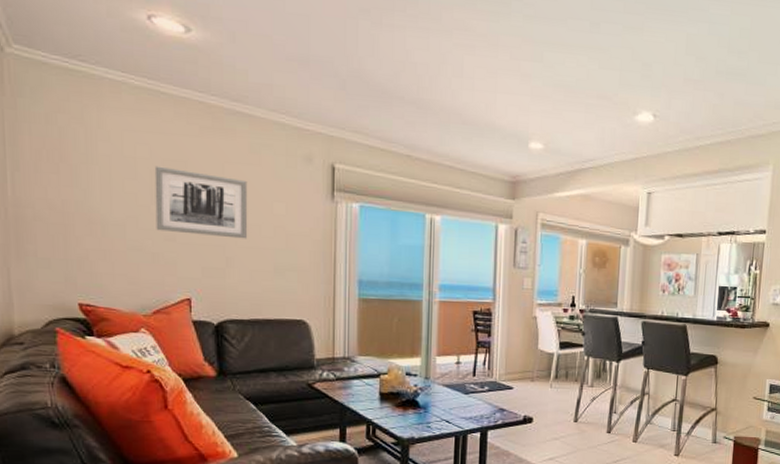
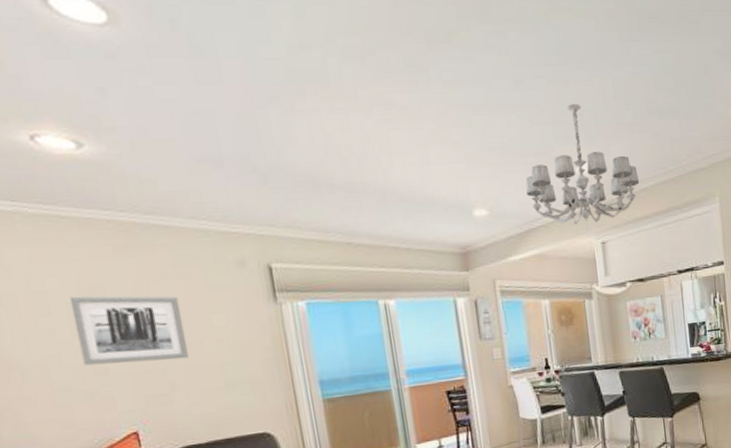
chandelier: none [582,53,696,172] -> present [525,104,640,225]

